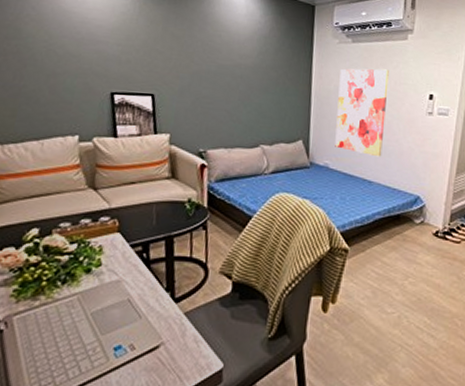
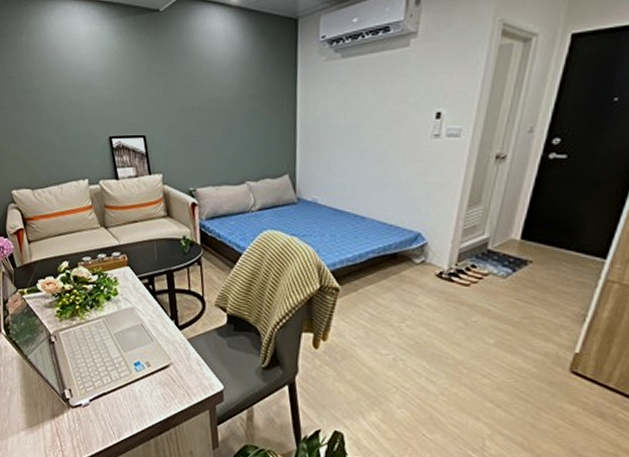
wall art: present [335,68,389,157] -> none [323,86,386,190]

